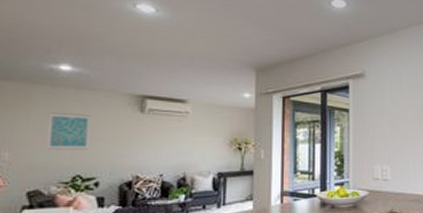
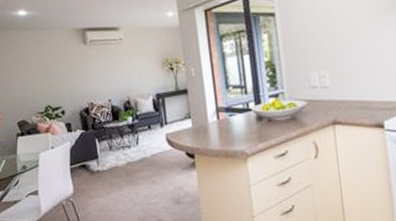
wall art: present [47,112,90,151] -> none [19,52,51,87]

